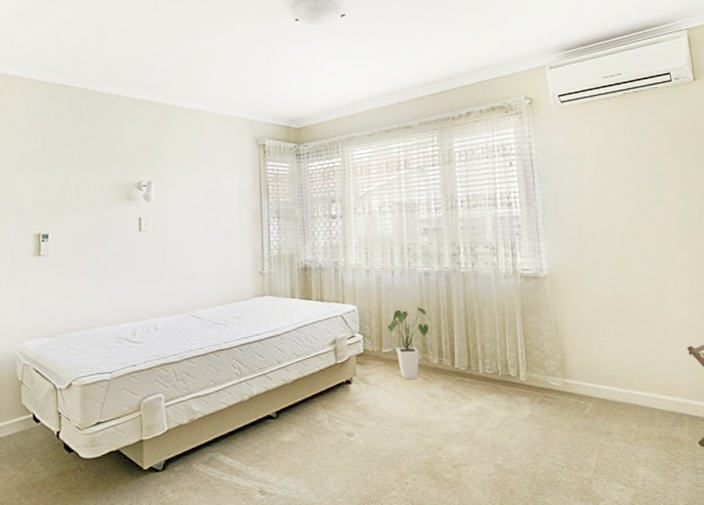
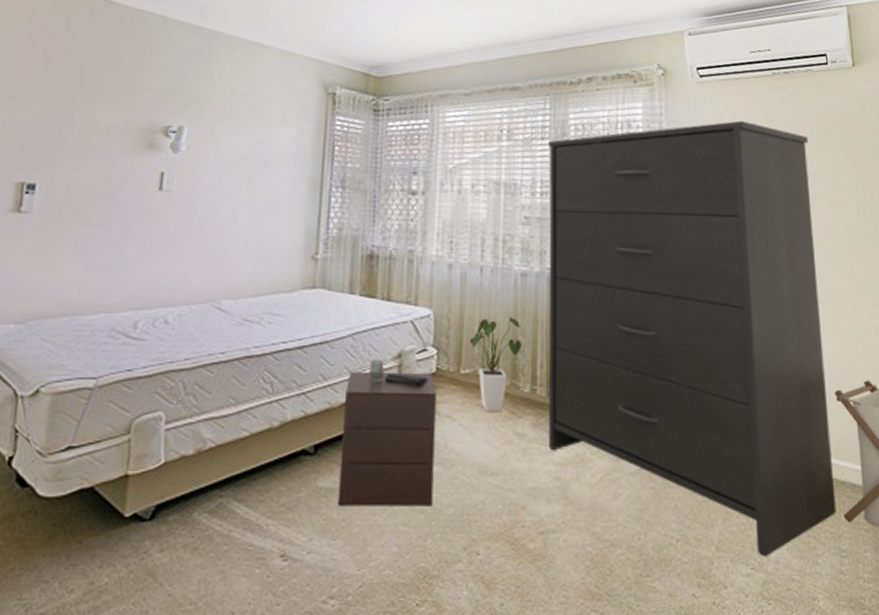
nightstand: none [295,346,370,455] -> present [338,360,437,507]
dresser: none [438,135,692,476] -> present [548,120,837,556]

